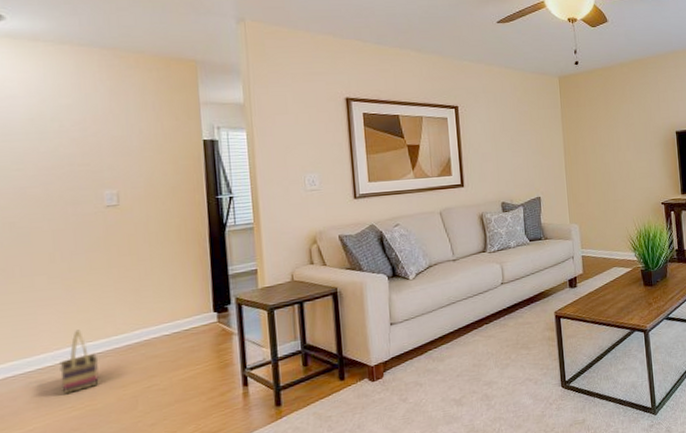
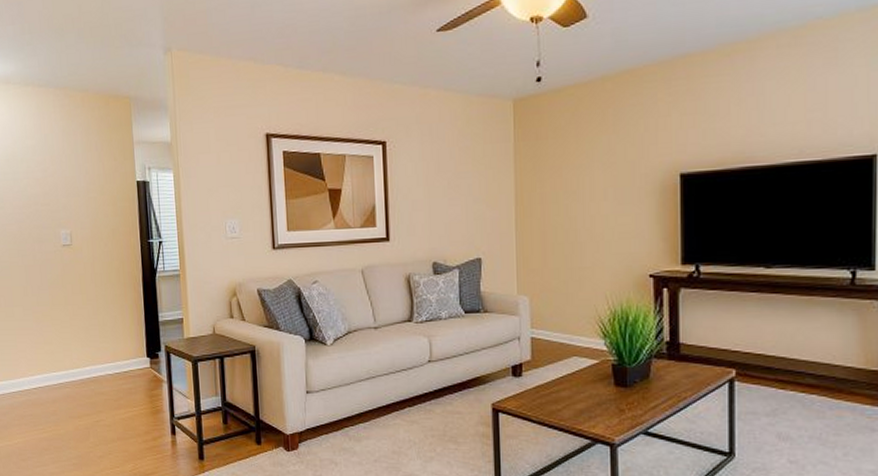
basket: present [59,330,99,394] -> none [33,360,61,417]

